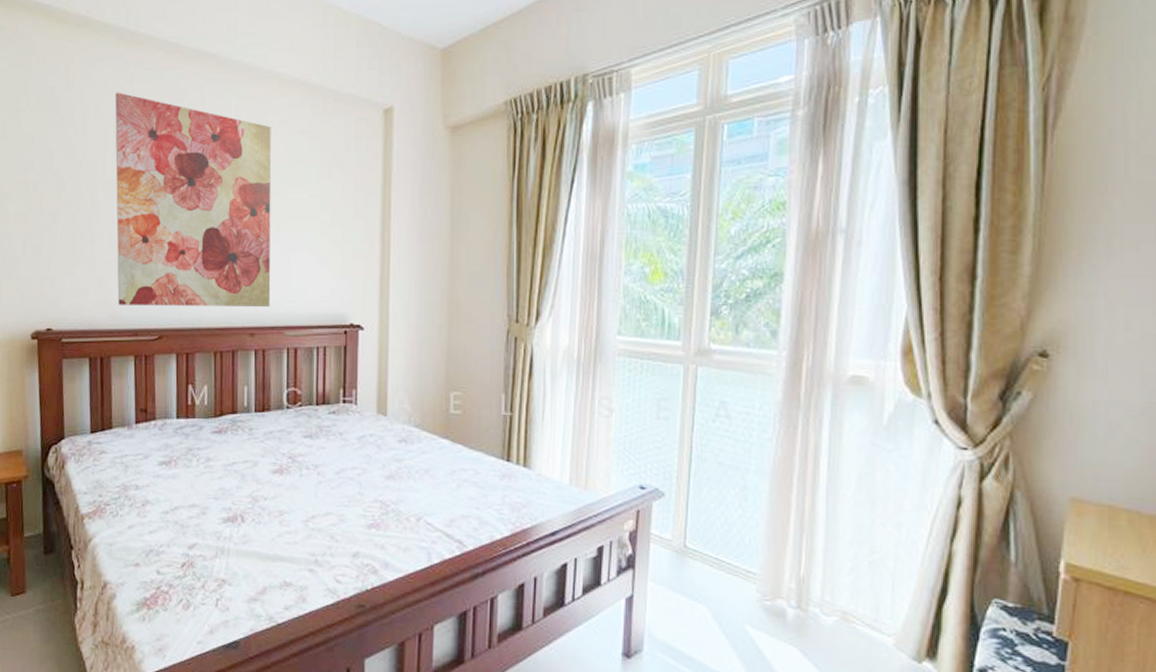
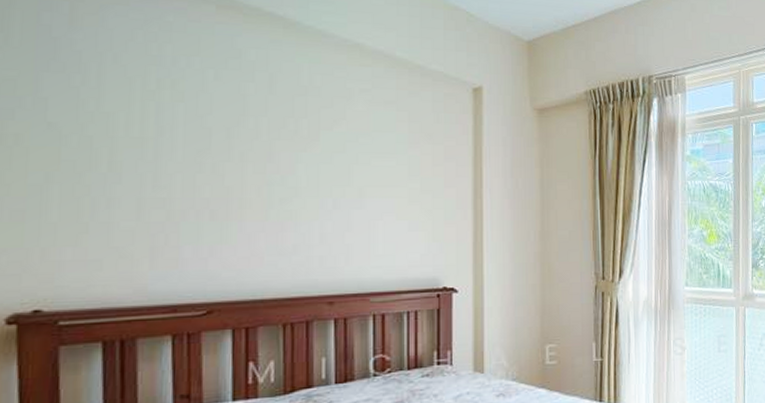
wall art: present [114,92,272,308] -> none [144,41,353,278]

